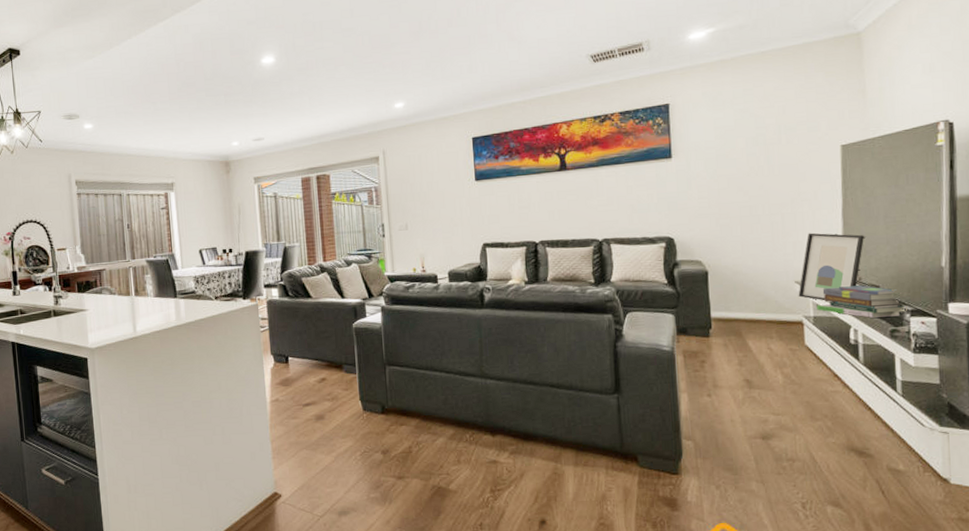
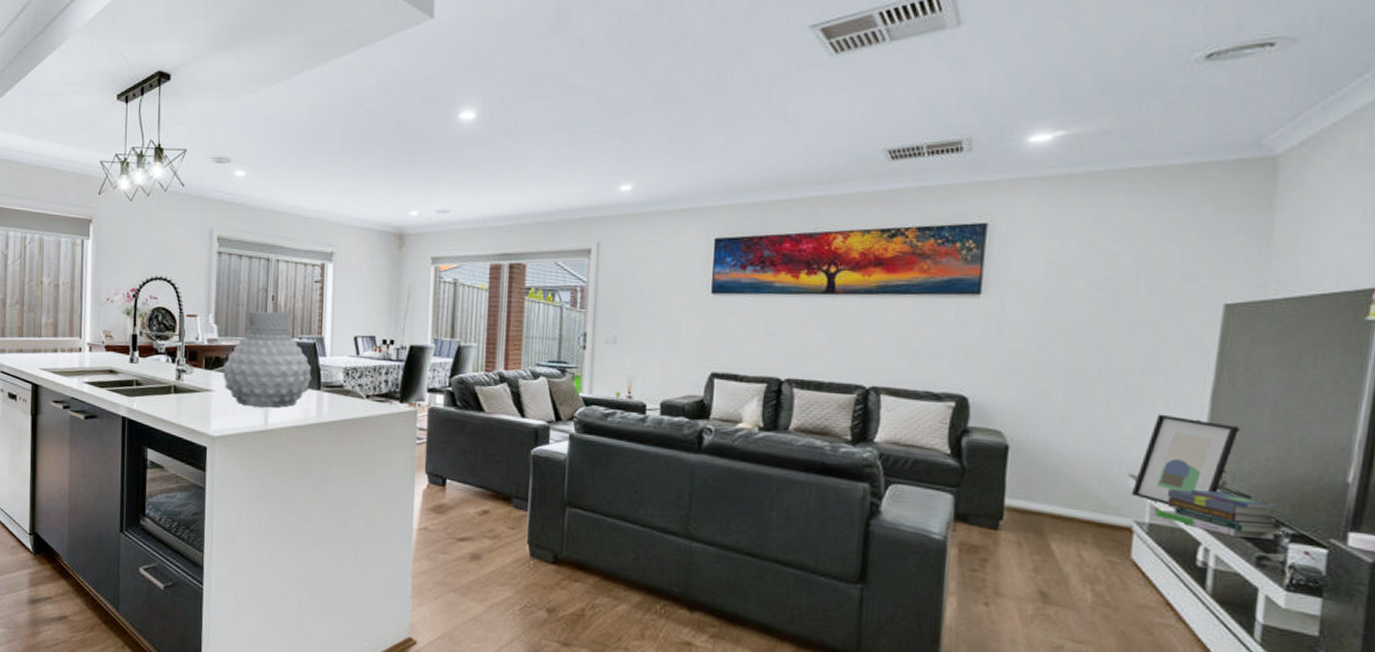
vase: none [93,237,169,319] -> present [222,311,312,407]

